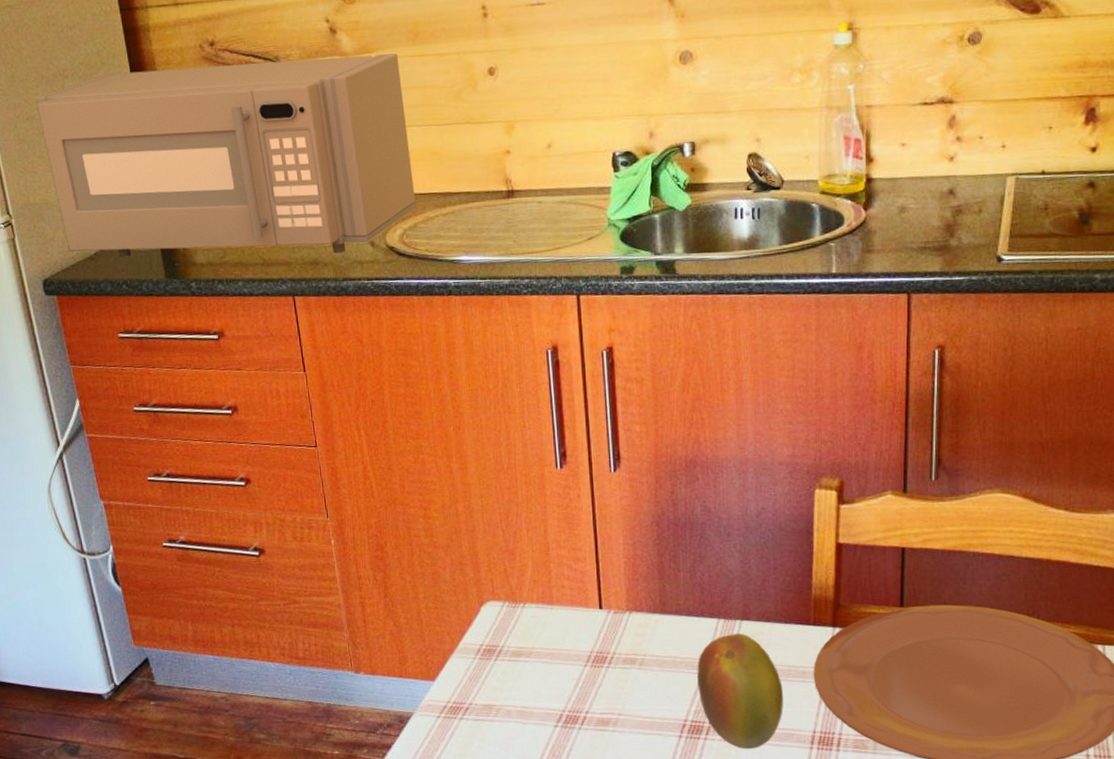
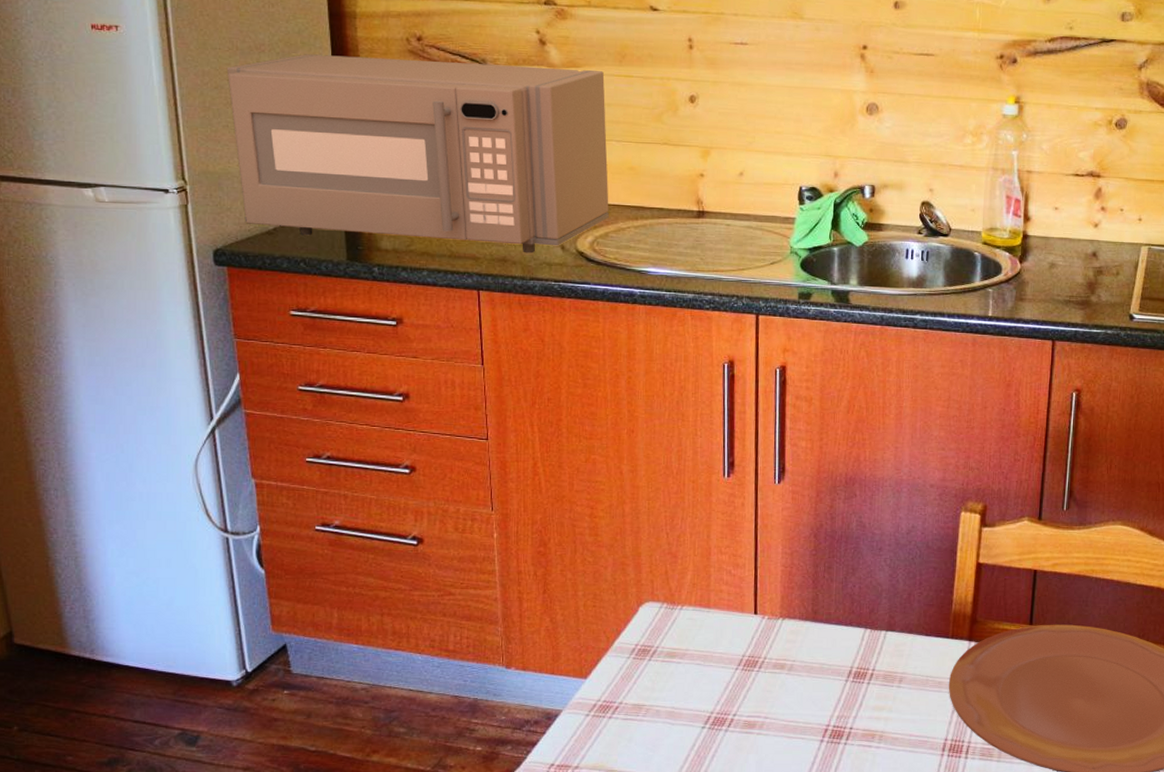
fruit: present [697,634,783,749] -> none [841,644,920,754]

